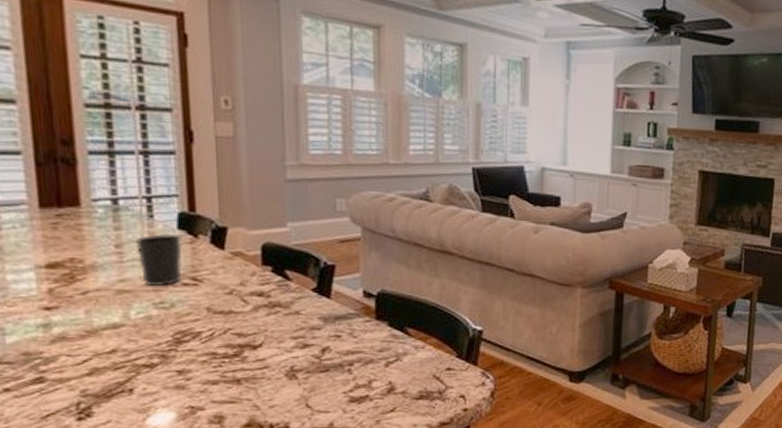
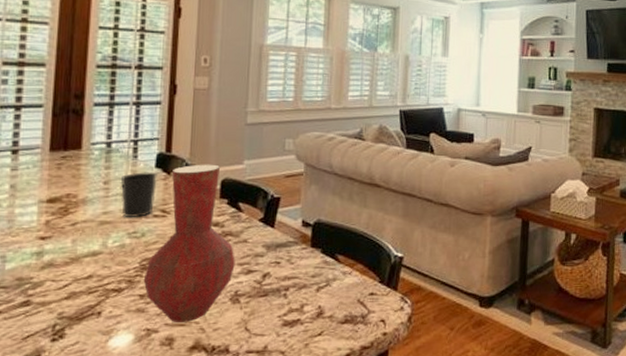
vase: none [179,226,288,399] -> present [143,164,235,322]

